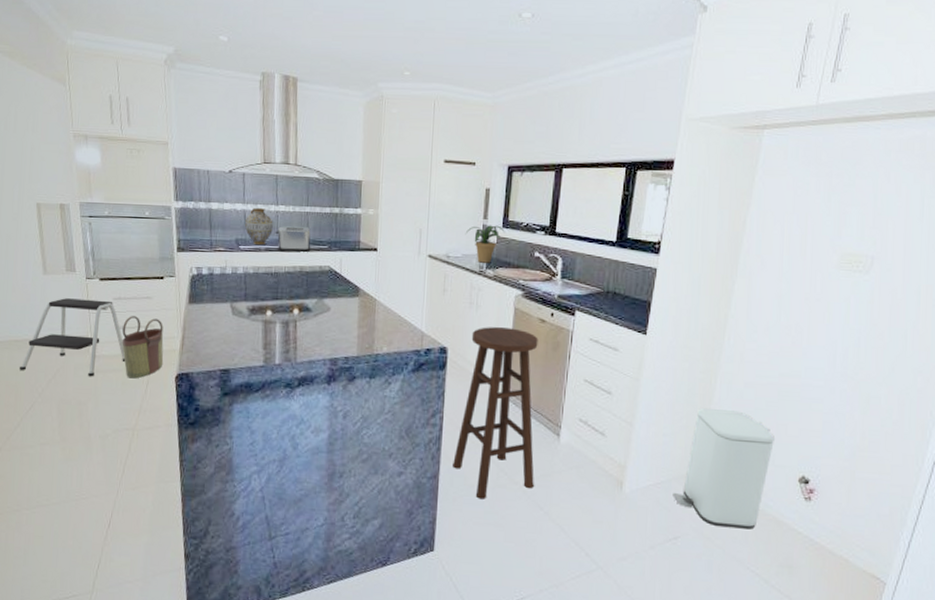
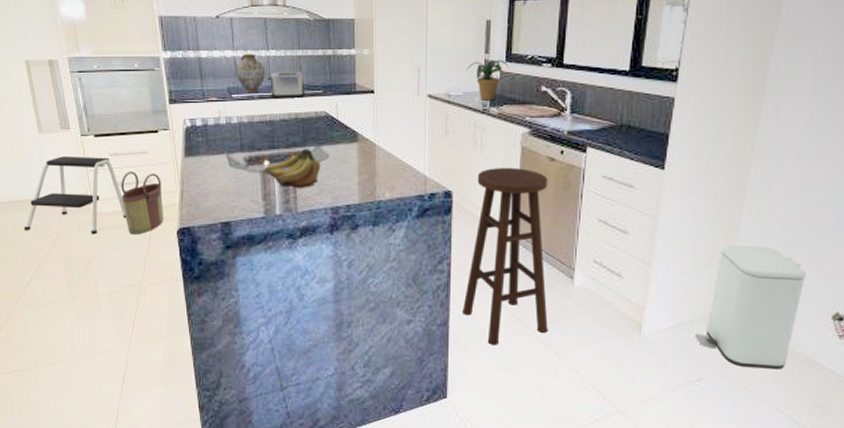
fruit: none [266,300,322,340] -> present [264,148,321,189]

